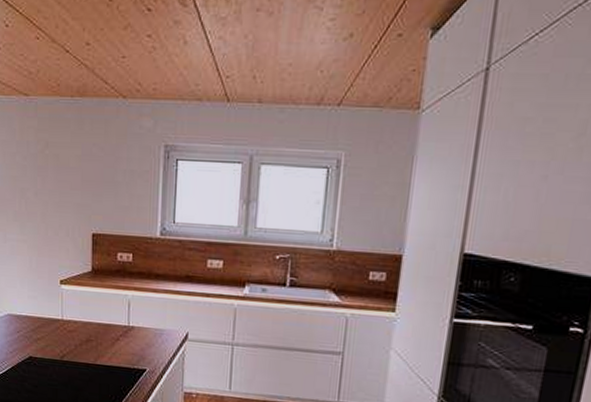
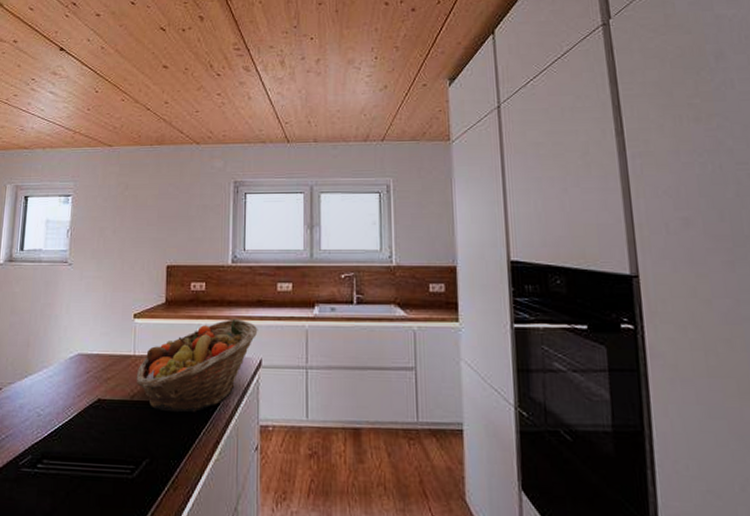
fruit basket: none [64,292,186,376] -> present [136,318,258,413]

